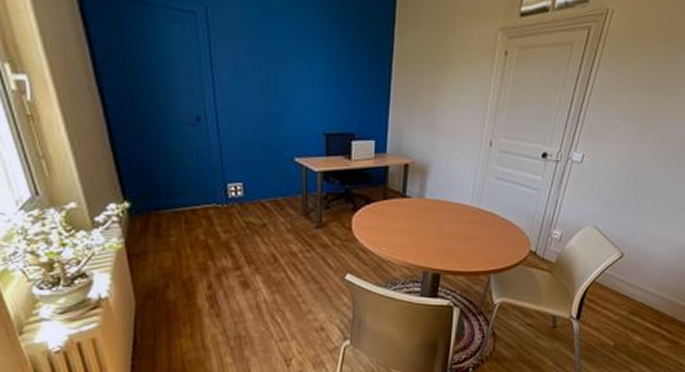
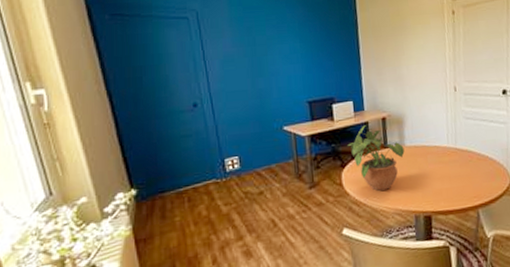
potted plant: none [361,169,424,241] -> present [346,125,405,191]

